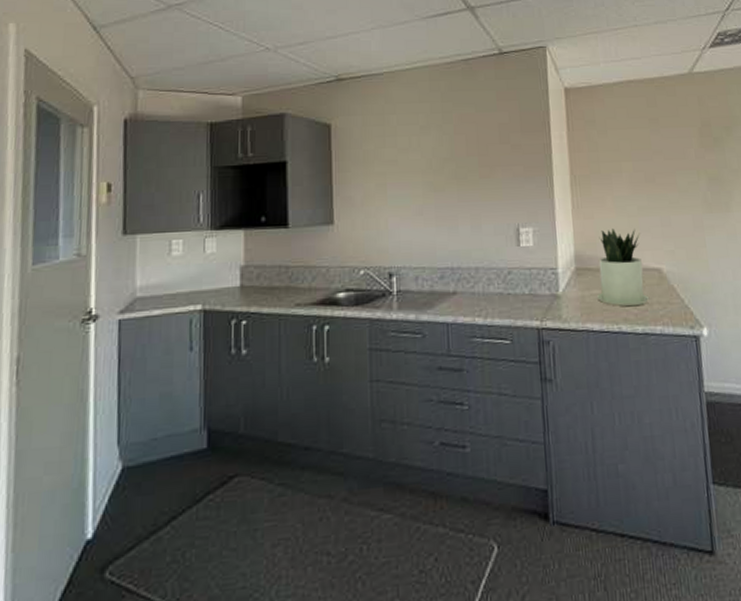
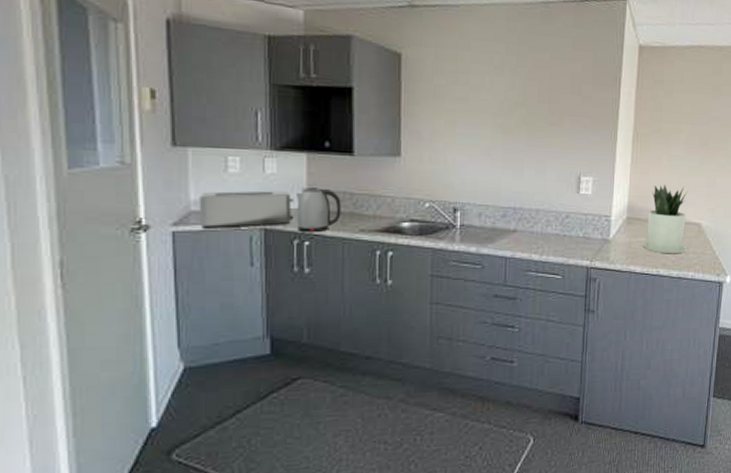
toaster: none [143,270,233,316] -> present [198,190,295,230]
kettle: none [234,264,277,311] -> present [296,187,341,233]

